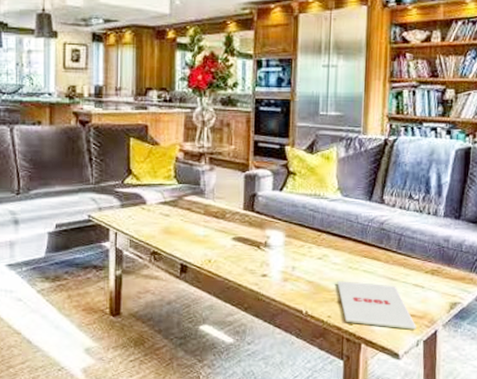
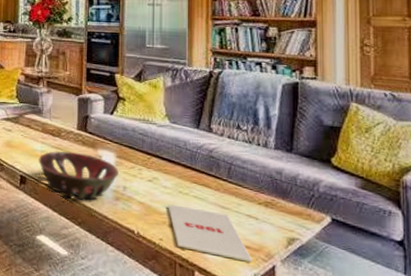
decorative bowl: none [200,234,287,283] -> present [38,151,118,199]

